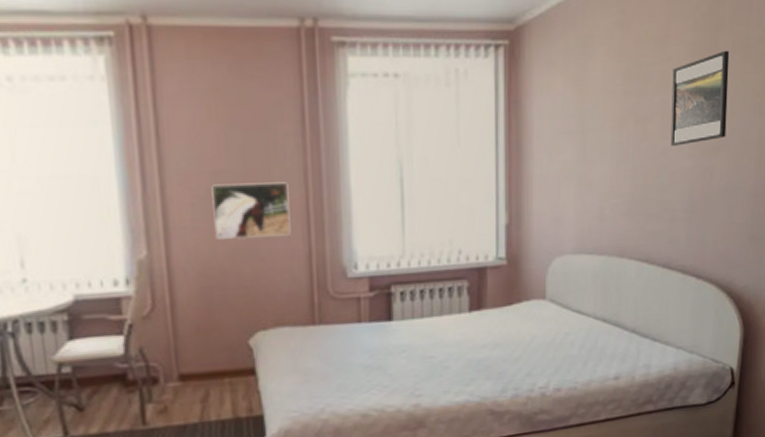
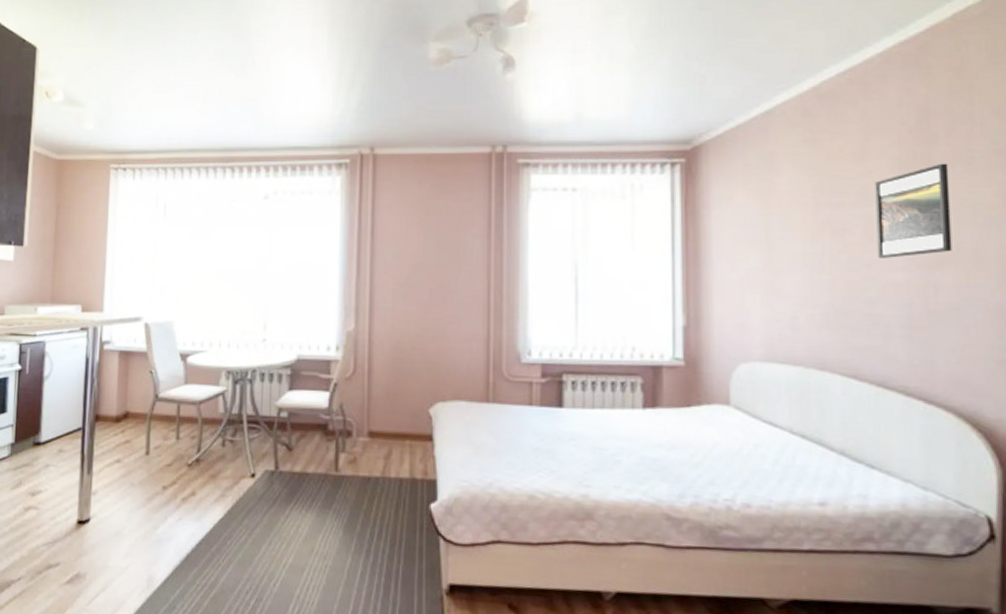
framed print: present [211,182,291,239] -> none [409,275,473,321]

